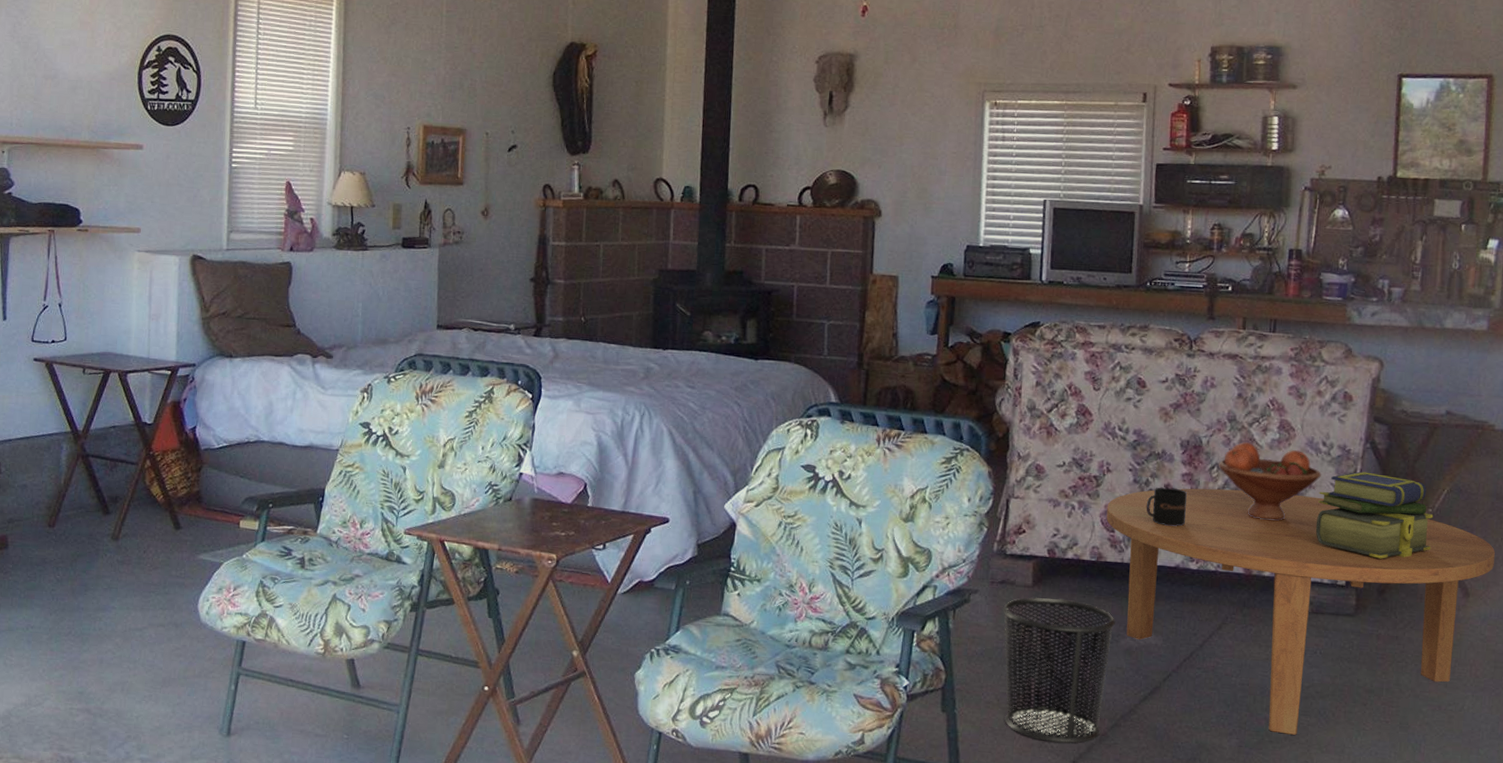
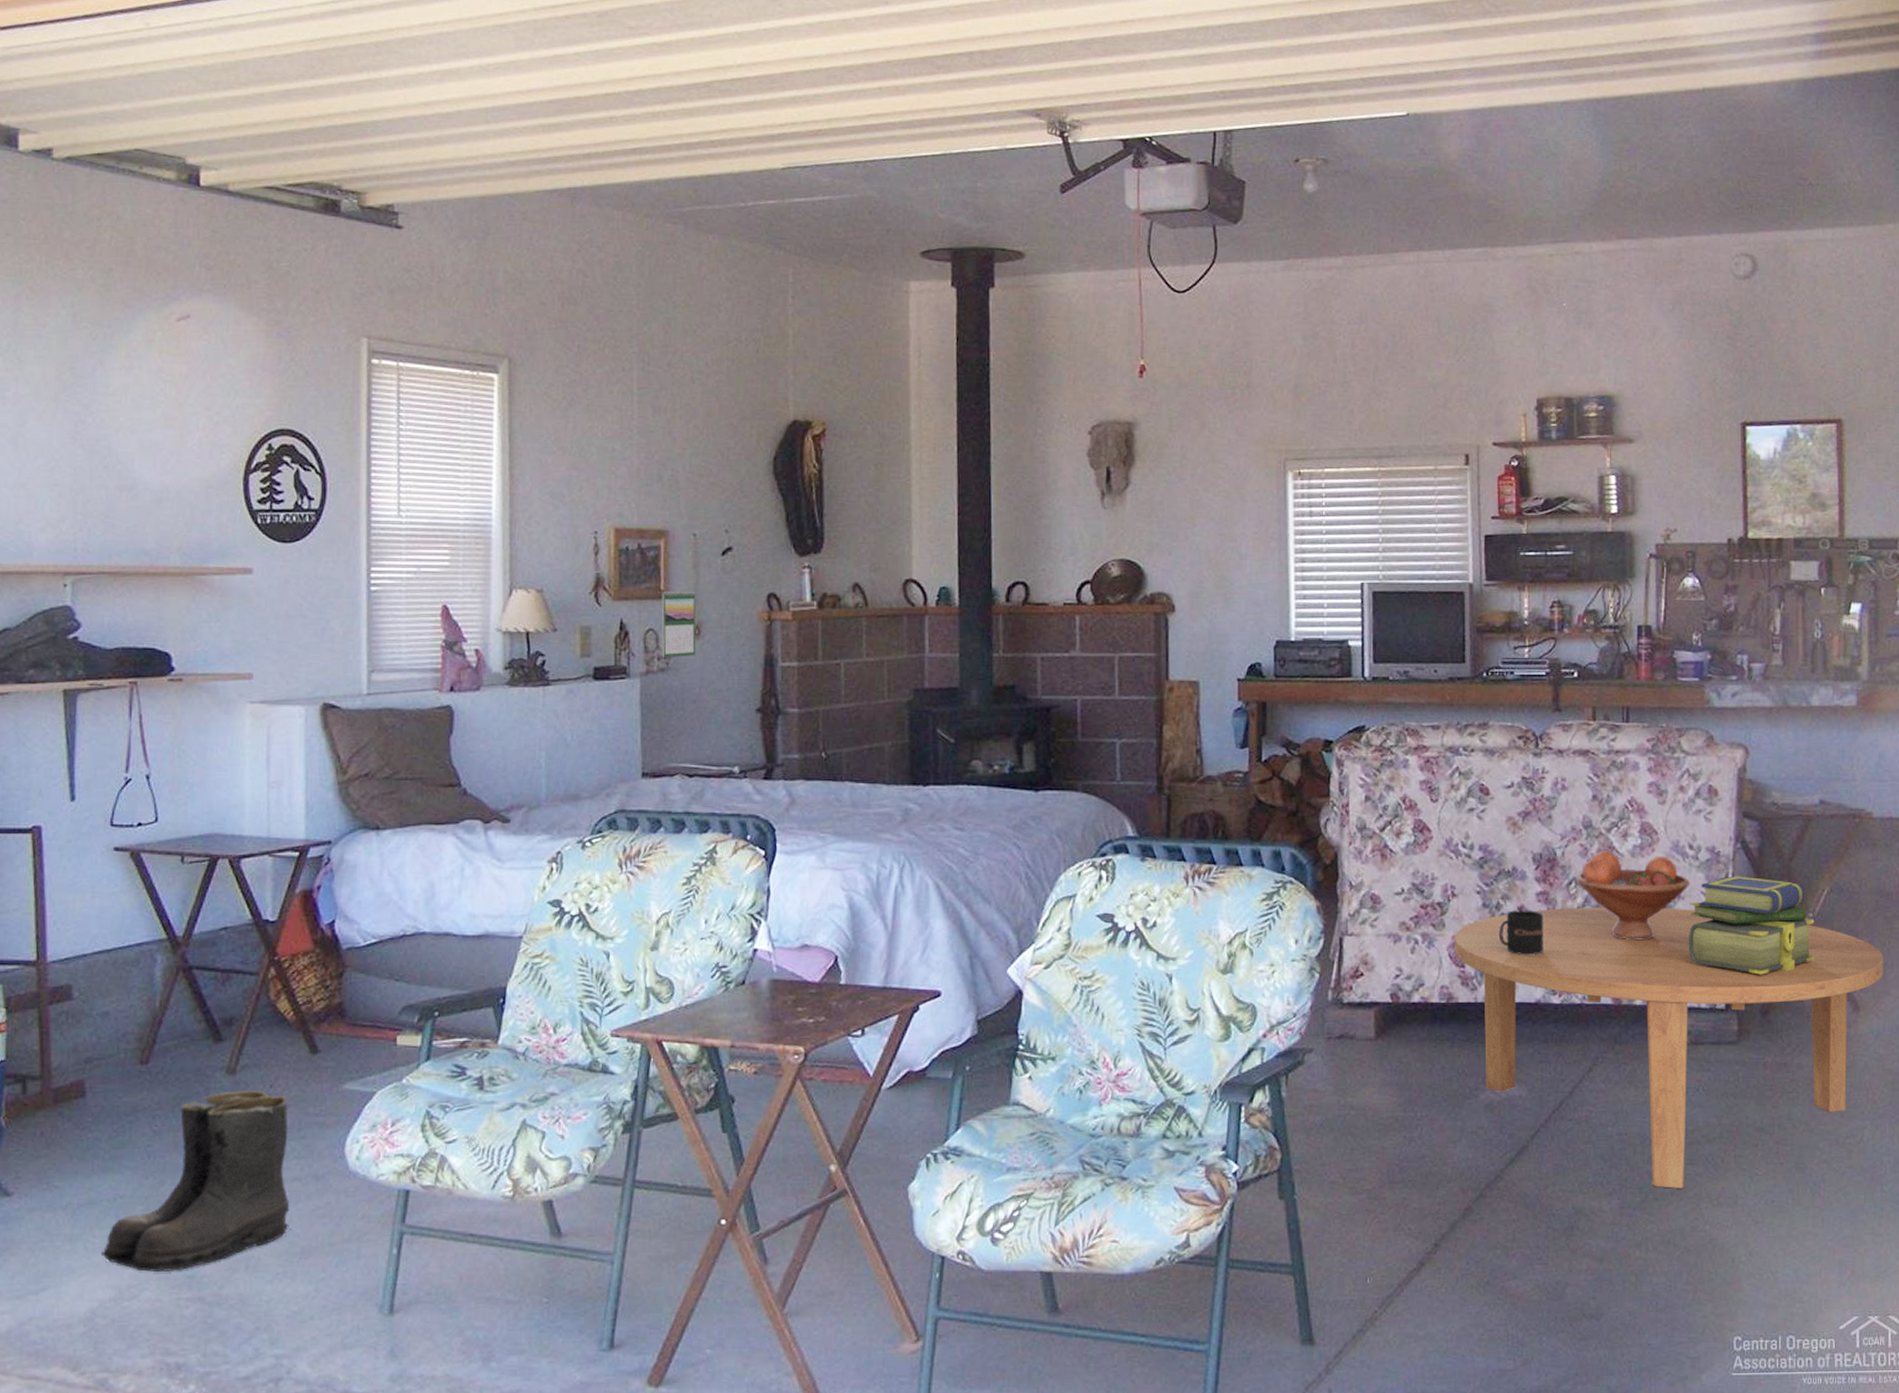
boots: none [16,553,157,688] -> present [100,1091,292,1273]
calendar: none [456,178,486,234] -> present [661,591,696,658]
waste bin: present [1002,597,1116,744] -> none [1342,1051,1473,1224]

